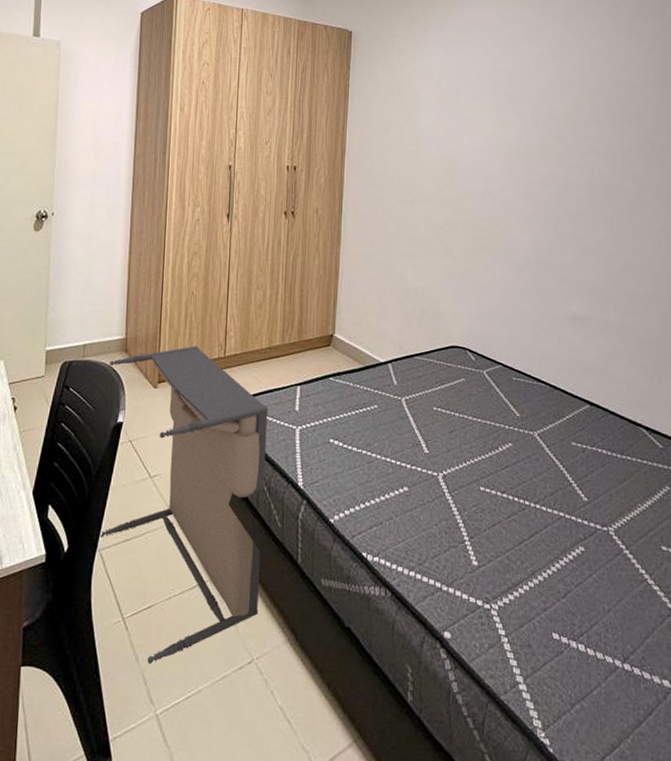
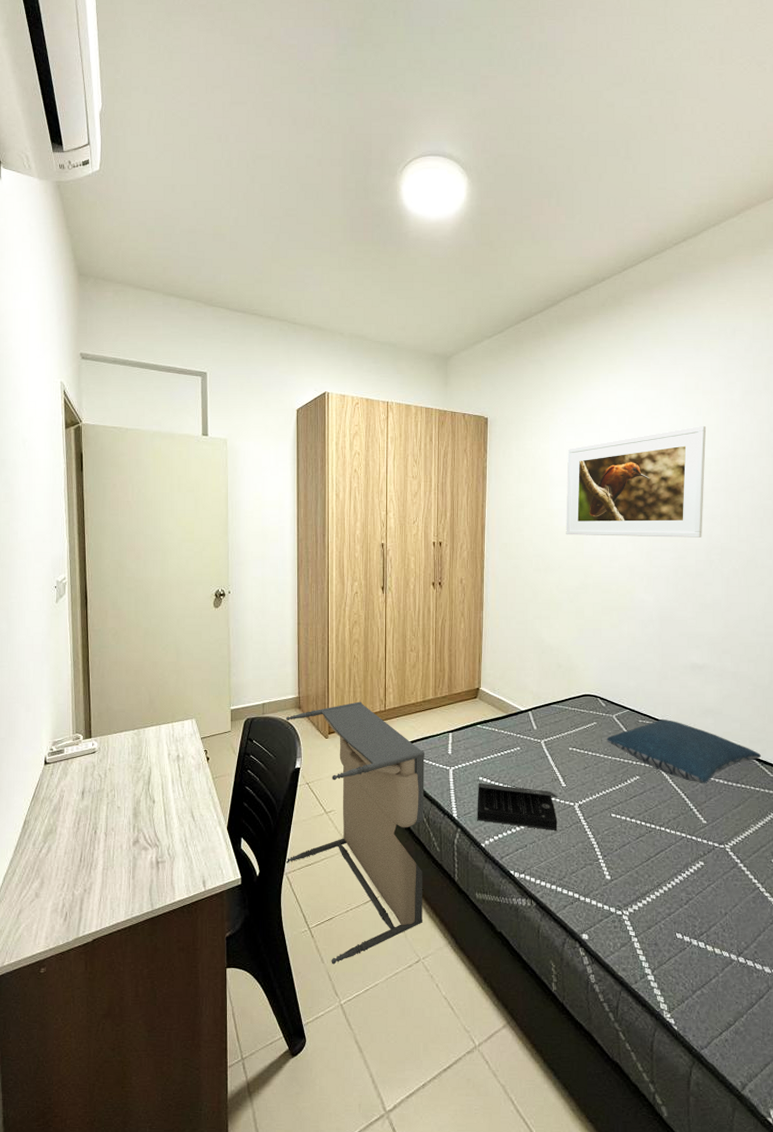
book: none [326,445,419,505] -> present [477,782,558,830]
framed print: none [434,50,589,173] -> present [566,425,707,538]
pillow: none [476,376,650,455] -> present [606,718,762,784]

